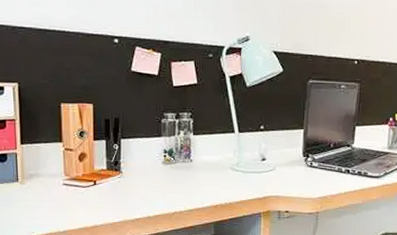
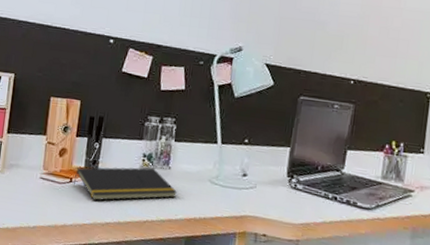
notepad: none [97,162,202,199] -> present [73,167,178,201]

